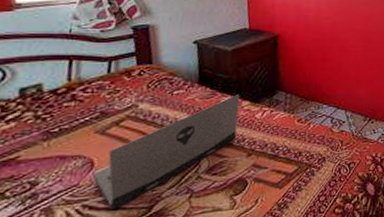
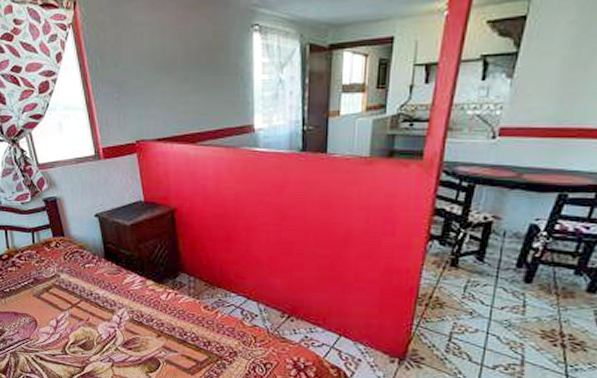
laptop: present [93,94,240,211] -> none [38,272,144,364]

